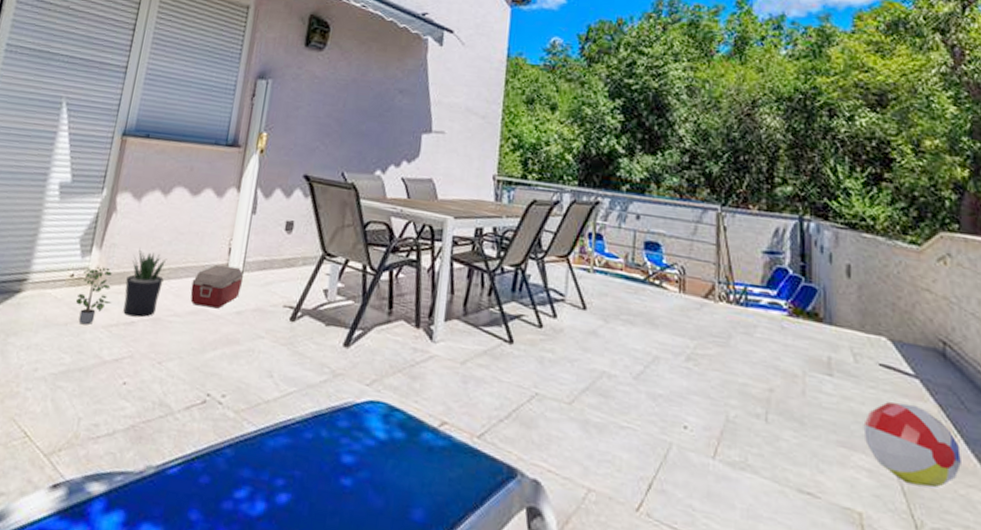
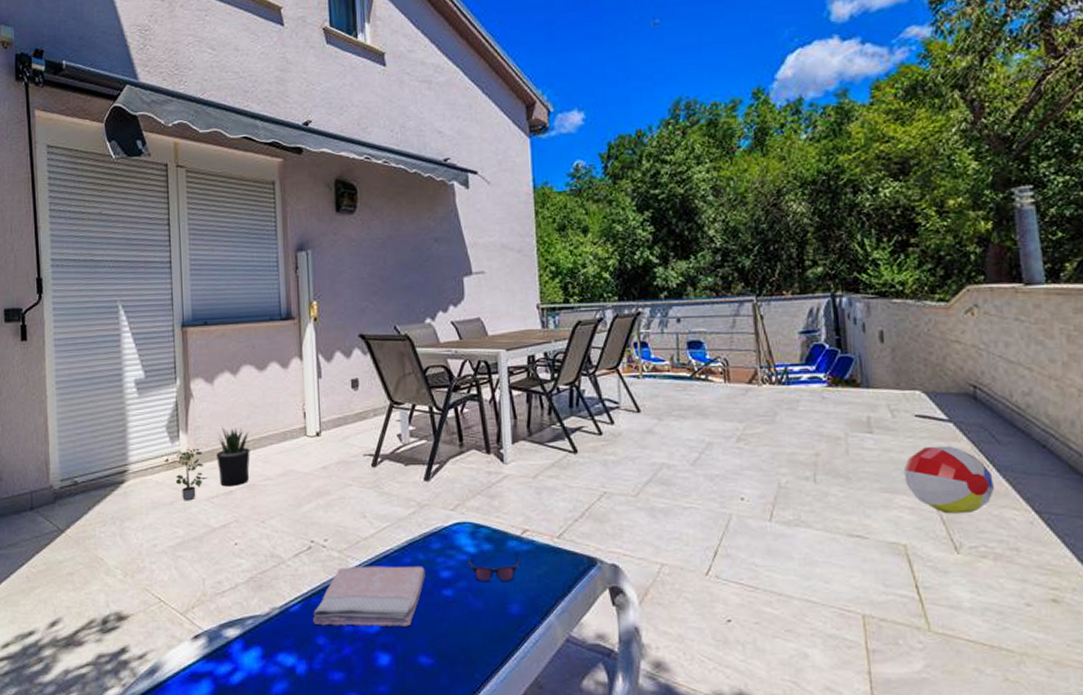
cooler: present [190,264,243,309] -> none [276,428,322,468]
towel: none [190,430,326,516] -> present [313,566,425,627]
sunglasses: none [375,445,433,481] -> present [468,557,520,583]

